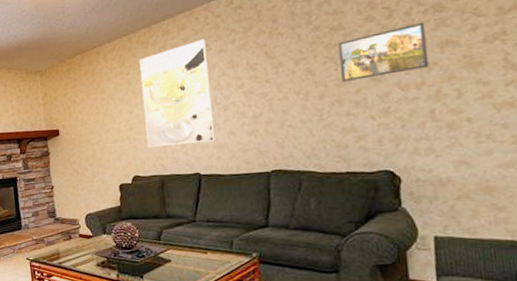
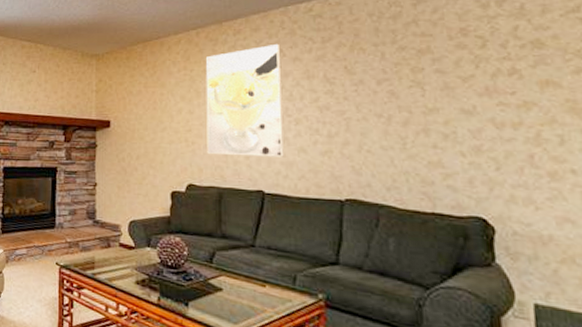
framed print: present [338,22,430,82] -> none [425,57,528,110]

